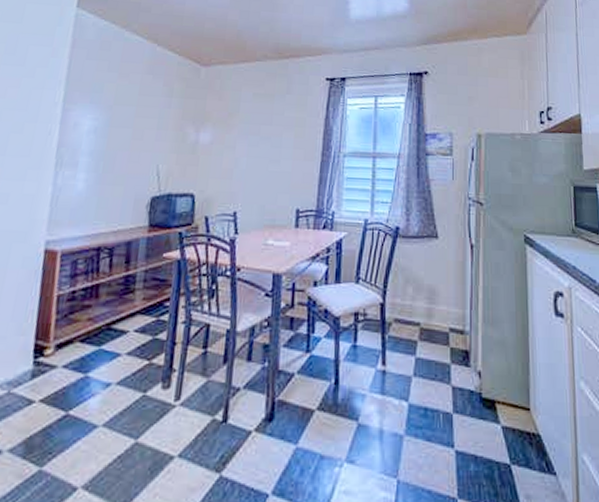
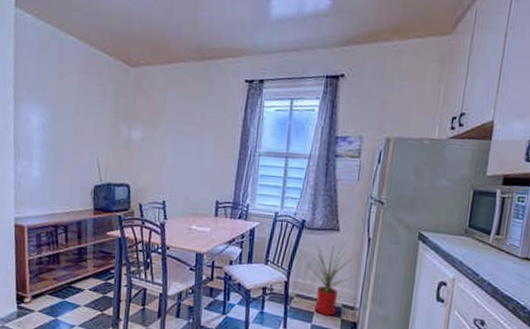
house plant: none [402,250,463,345] -> present [304,240,359,317]

